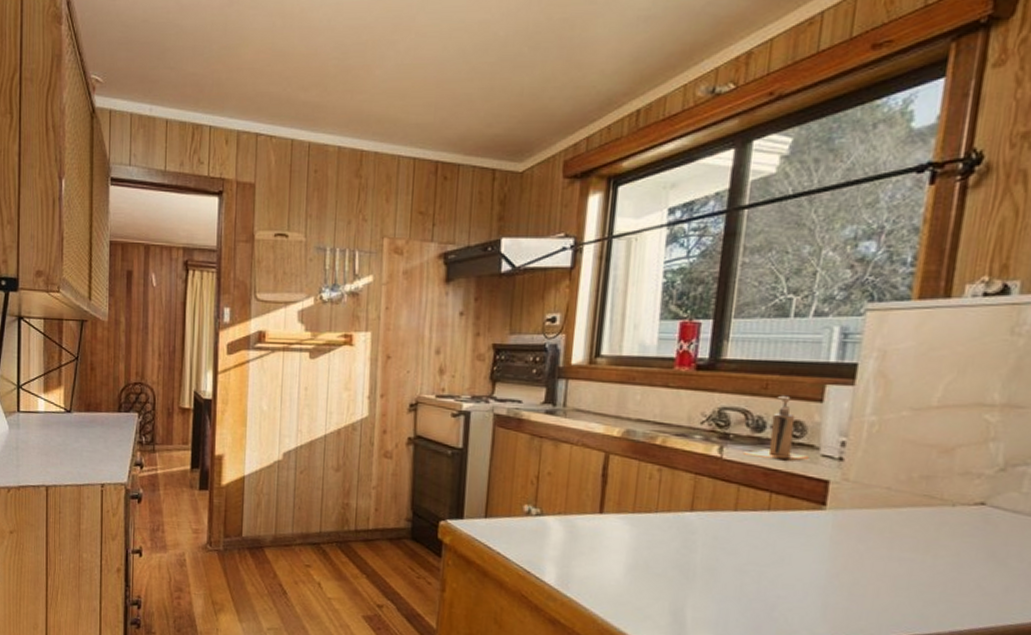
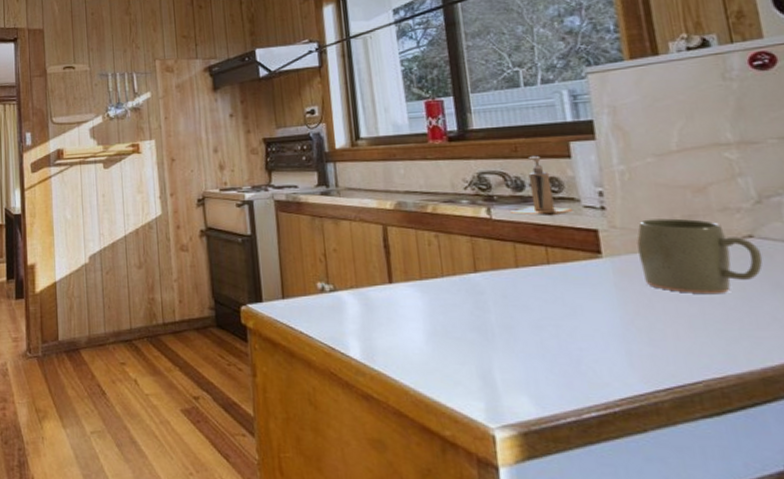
mug: none [862,475,988,558] -> present [637,218,763,295]

